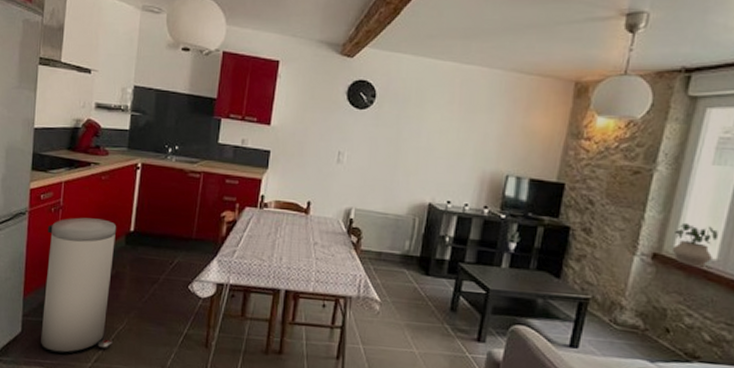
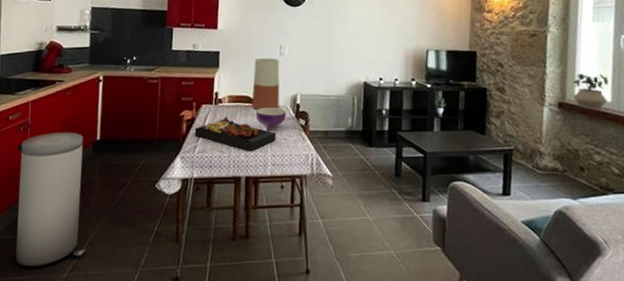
food platter: none [235,221,323,265] -> present [194,115,276,152]
vase: none [300,163,336,221] -> present [252,58,280,110]
bowl: none [303,217,337,244] -> present [255,106,287,130]

